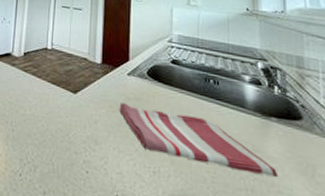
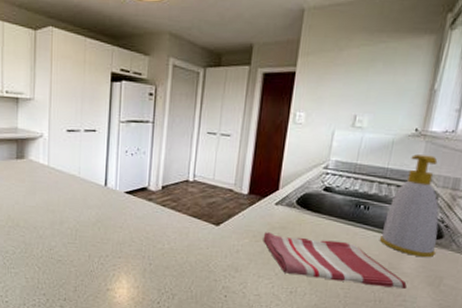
soap bottle: none [235,32,301,141] -> present [379,154,439,257]

